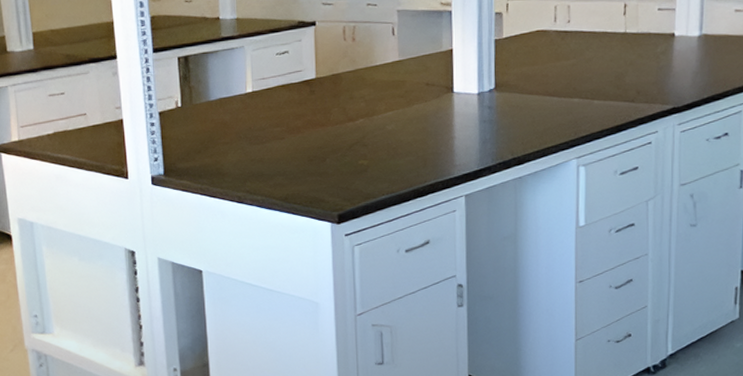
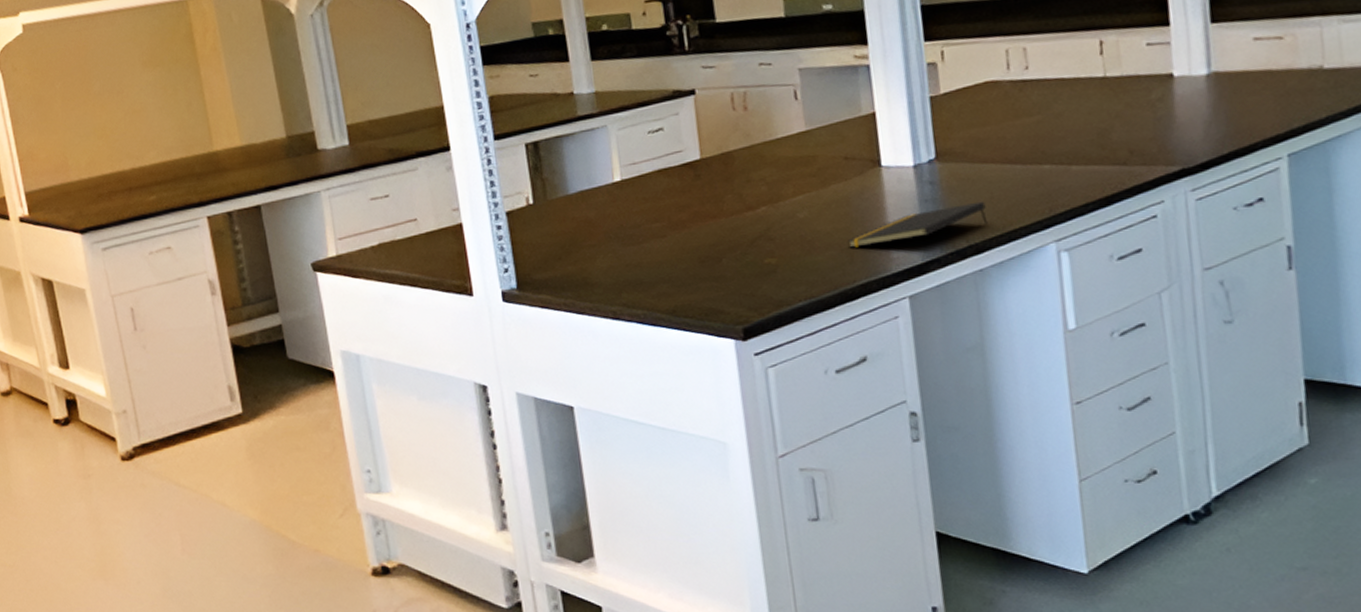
notepad: none [423,124,529,155] -> present [848,201,988,248]

